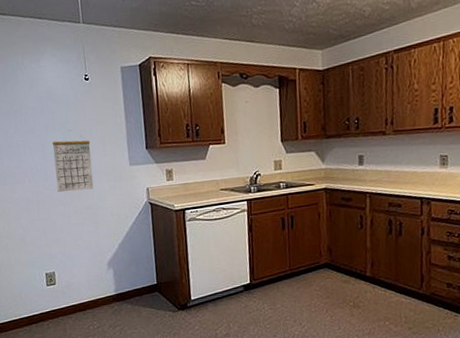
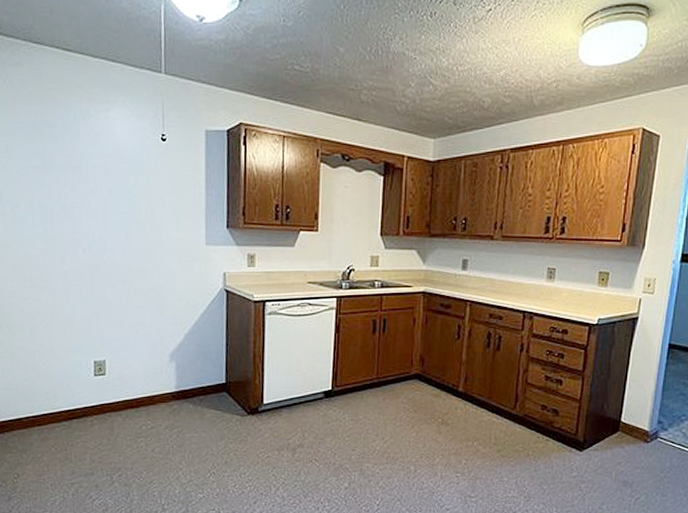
calendar: present [53,129,94,193] -> none [116,196,161,269]

